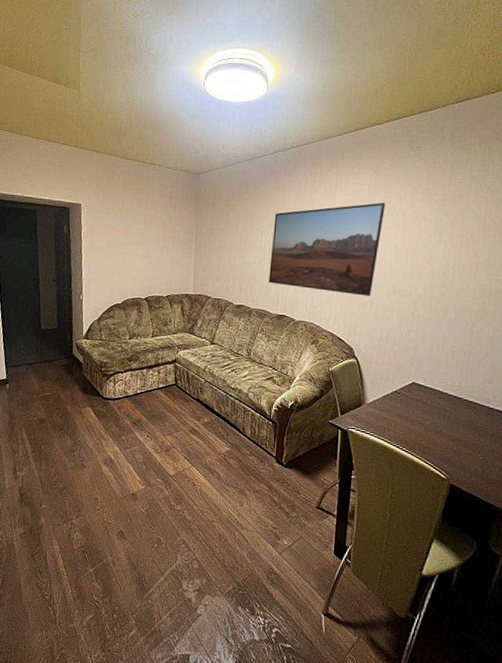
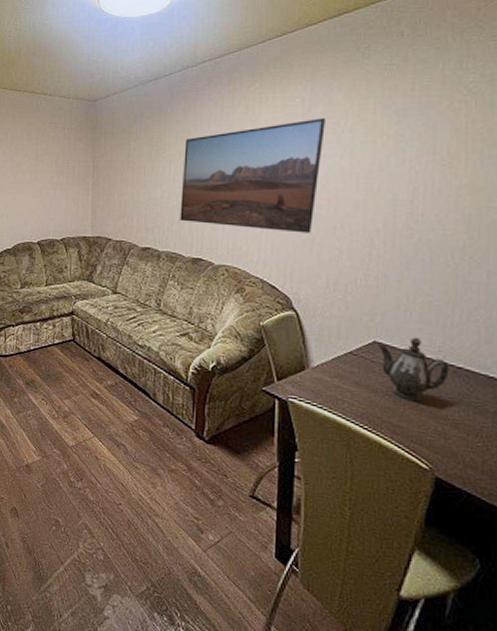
teapot: none [415,379,464,428] -> present [377,337,449,402]

